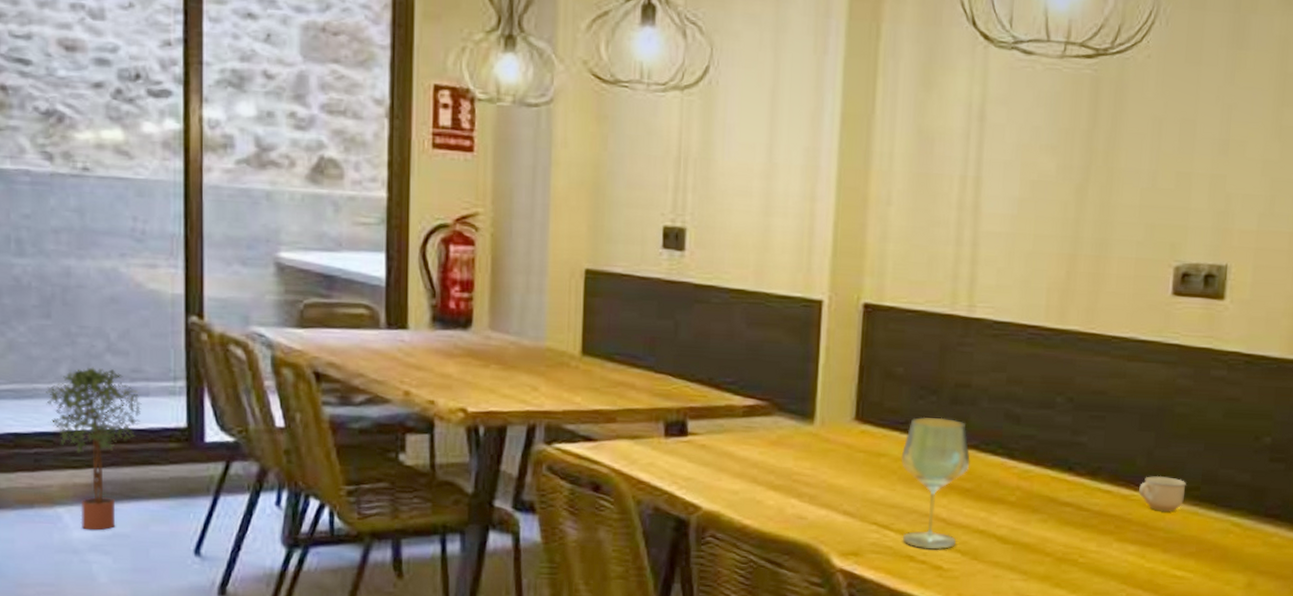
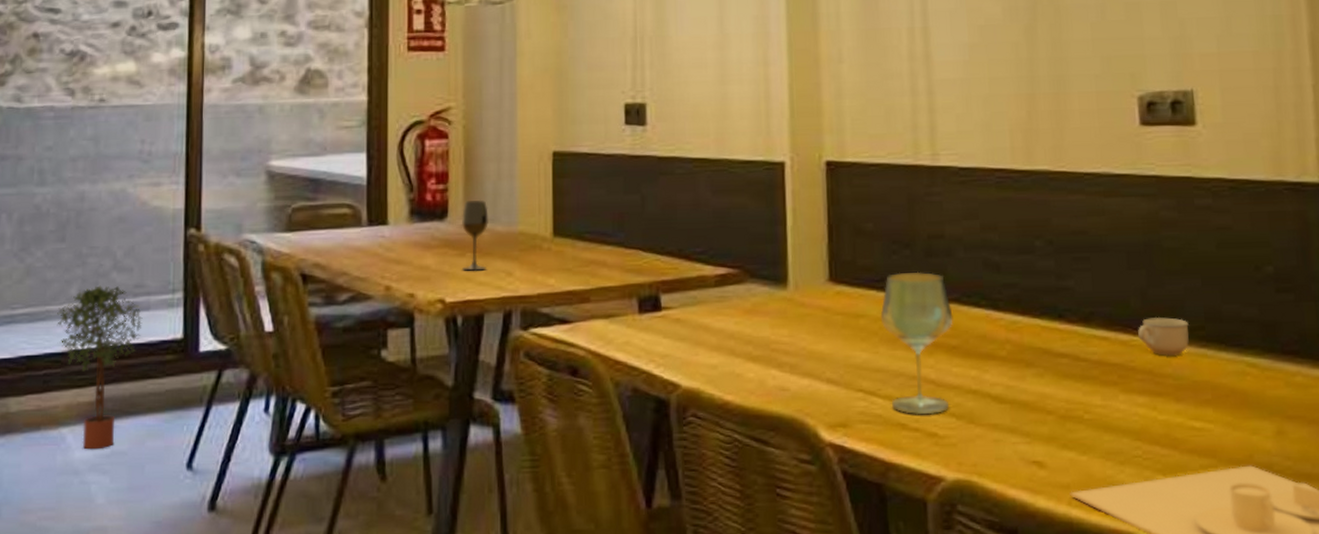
wine glass: none [486,311,515,384] -> present [461,199,488,272]

